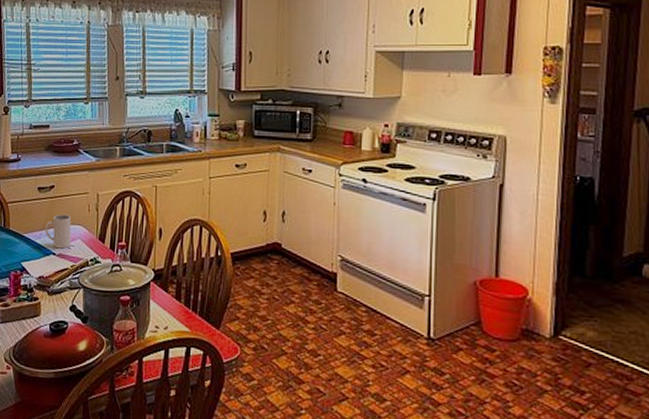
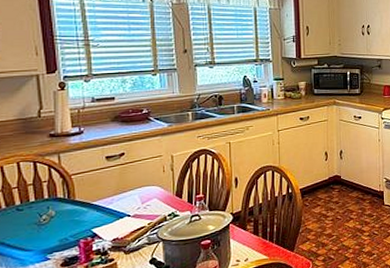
mug: present [45,214,72,249] -> none [116,177,147,210]

